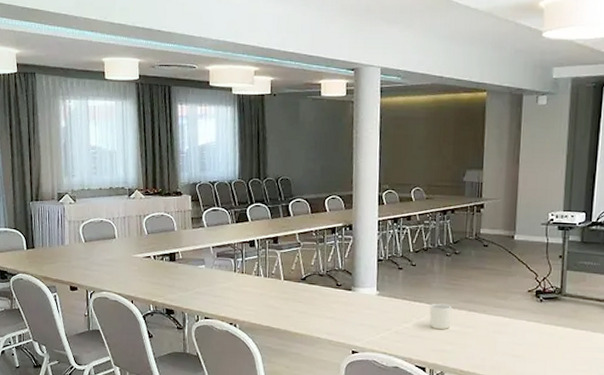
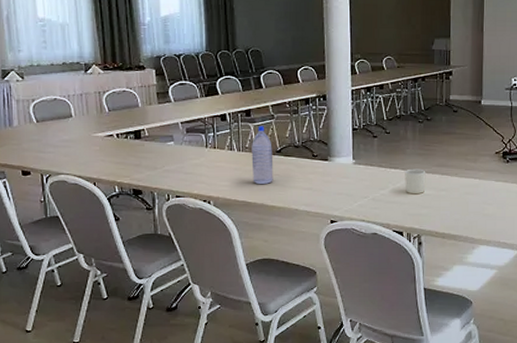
water bottle: none [277,253,298,311] -> present [251,126,274,185]

